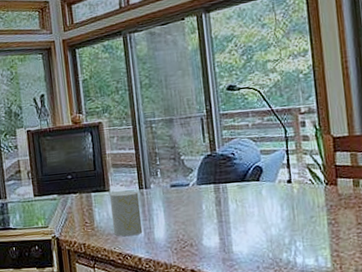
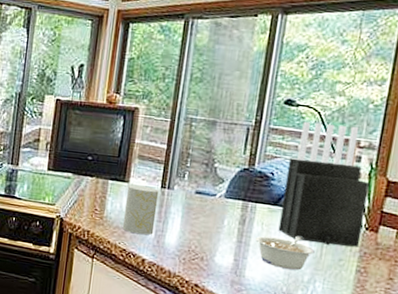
legume: none [234,204,288,237] -> present [255,236,315,270]
knife block: none [244,96,325,208] -> present [278,121,370,248]

